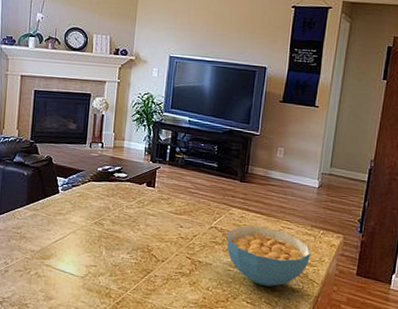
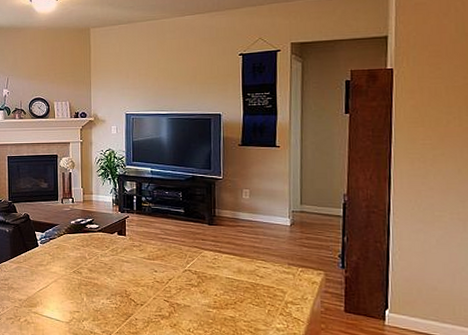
cereal bowl: present [227,226,311,287] -> none [203,267,291,327]

